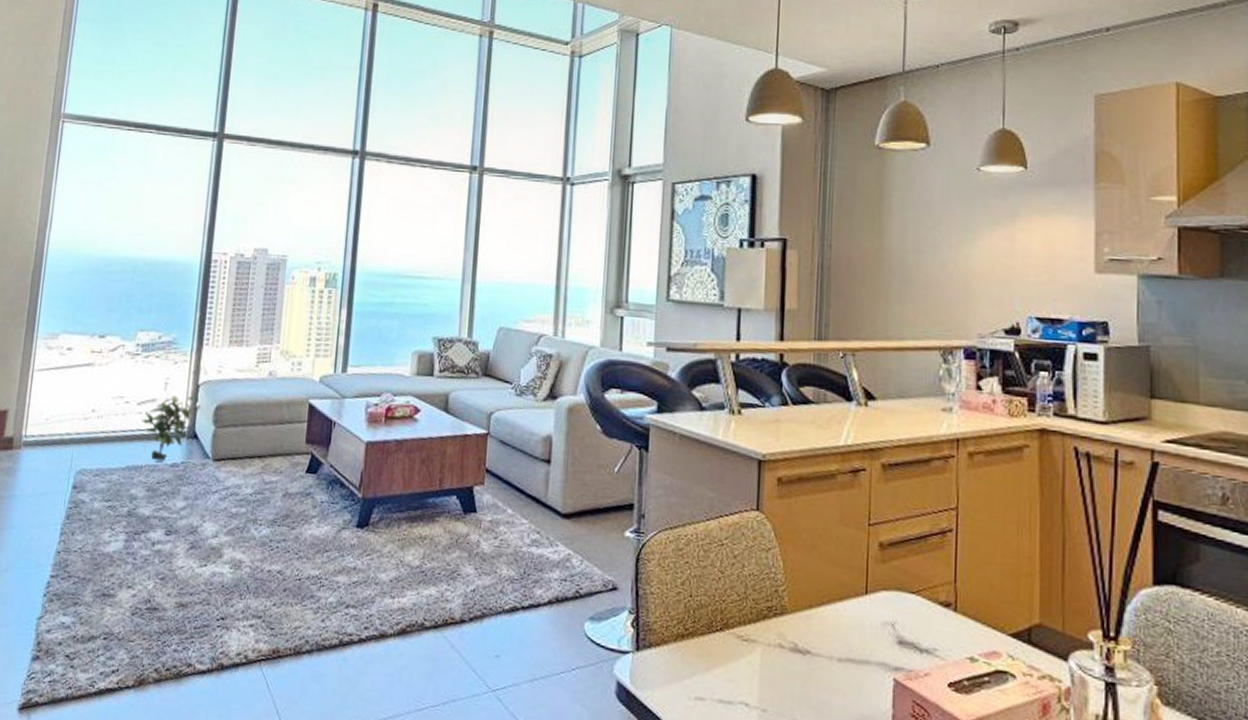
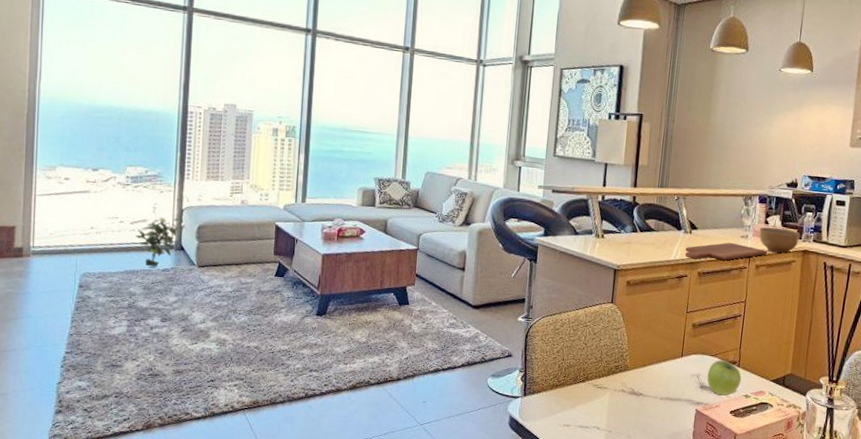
cutting board: none [860,418,985,446] -> present [685,242,768,261]
fruit: none [907,600,962,658] -> present [707,360,742,396]
bowl: none [969,394,1033,435] -> present [759,227,801,254]

